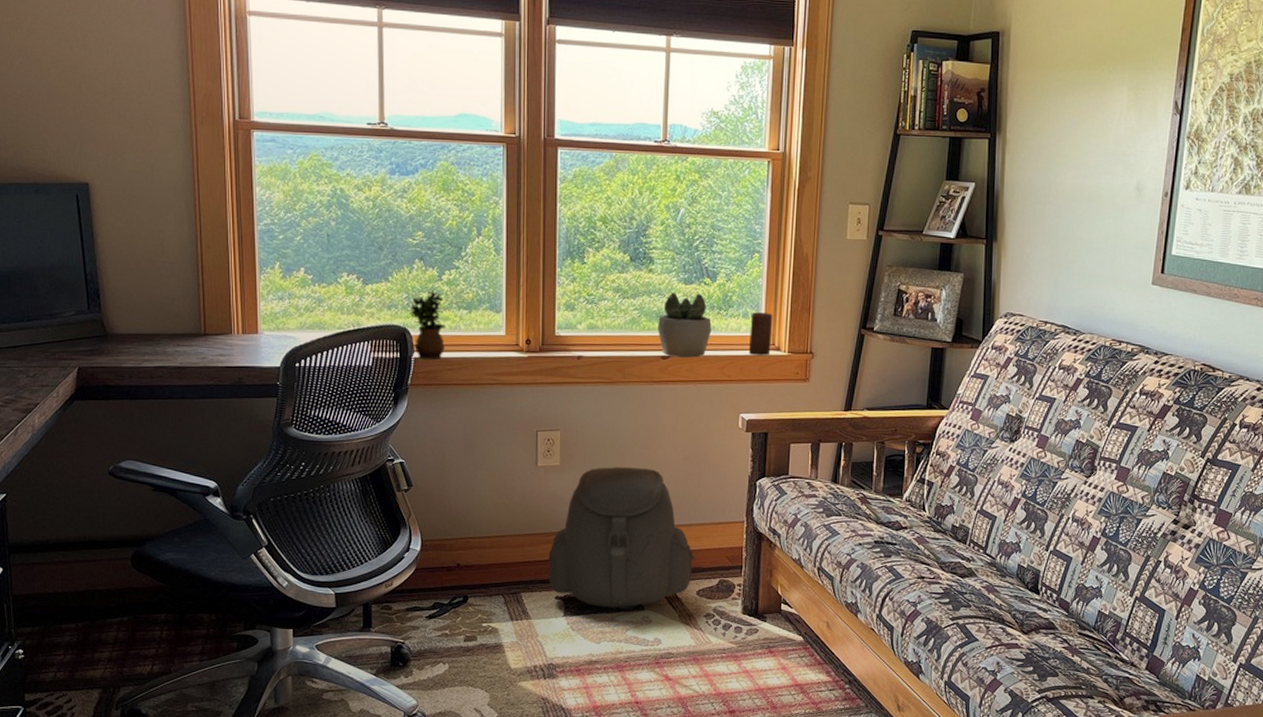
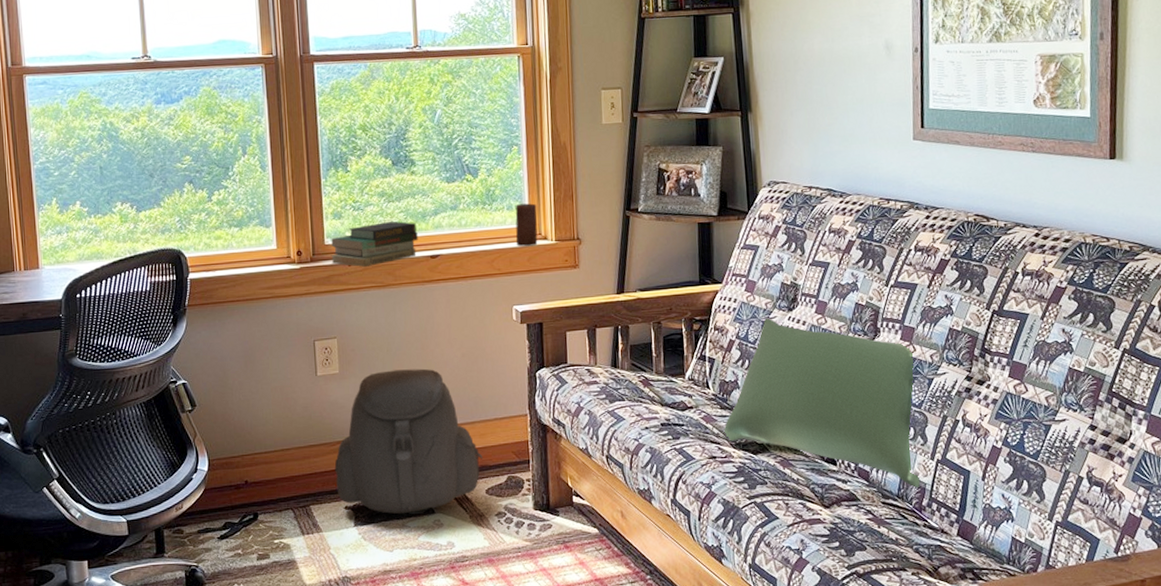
potted plant: present [408,290,446,361] -> none [182,211,219,281]
books: none [560,317,650,363] -> present [331,221,418,268]
succulent plant: present [657,292,712,358] -> none [423,190,478,256]
cushion: none [933,447,1125,622] -> present [722,318,920,488]

